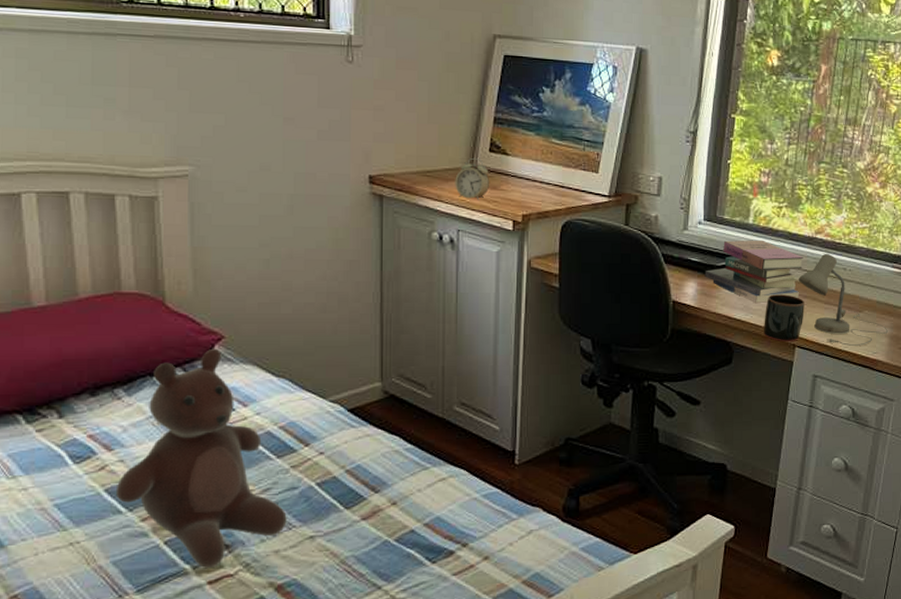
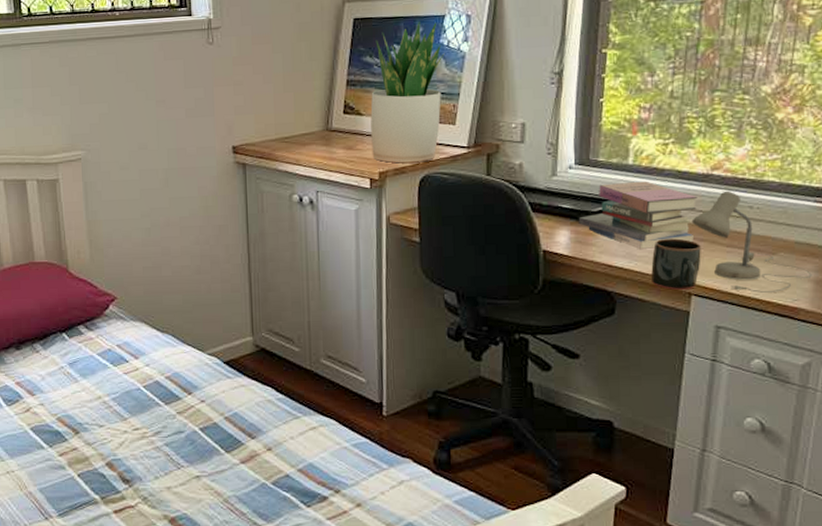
teddy bear: present [115,348,287,568] -> none [38,308,176,499]
alarm clock: present [455,157,489,200] -> none [312,120,345,161]
planter: none [516,67,591,208] -> present [370,22,445,164]

